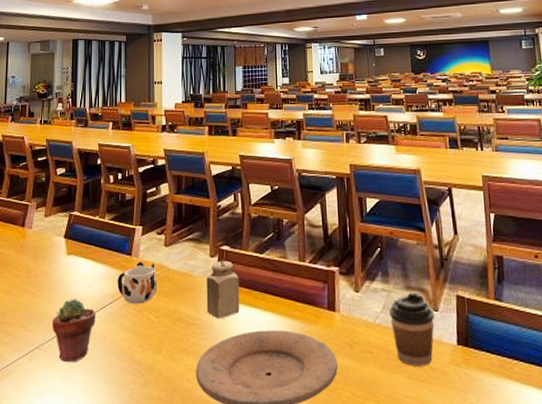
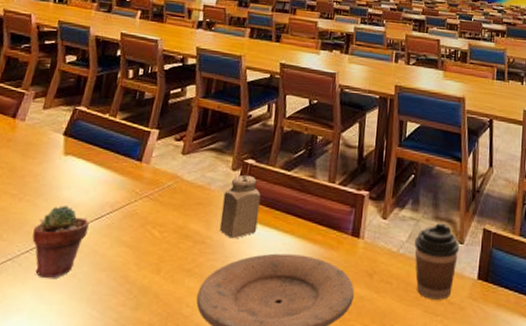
mug: present [117,262,158,304] -> none [119,169,168,217]

